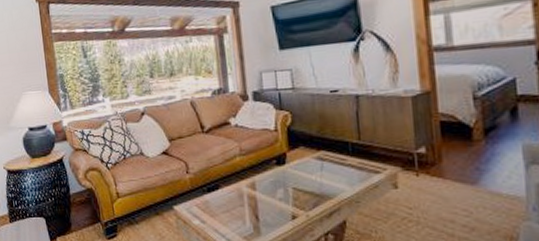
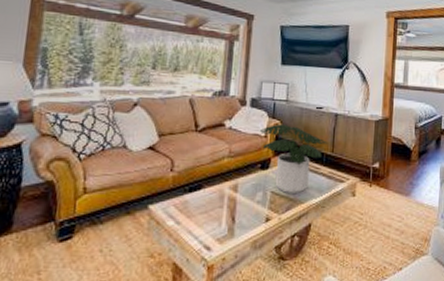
potted plant: none [269,114,353,190] -> present [260,124,329,195]

